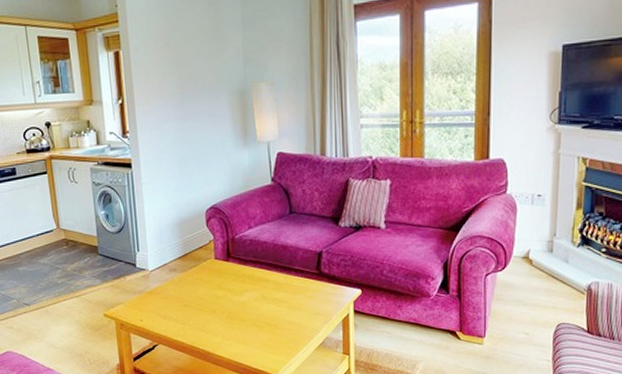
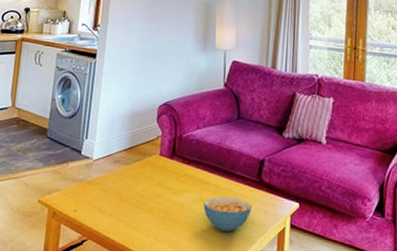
cereal bowl: none [265,291,314,324] -> present [203,196,253,232]

